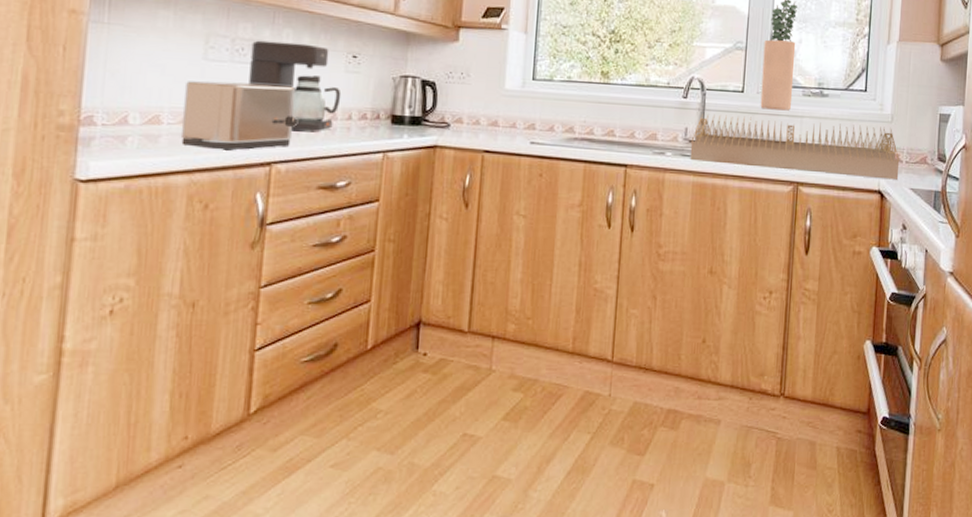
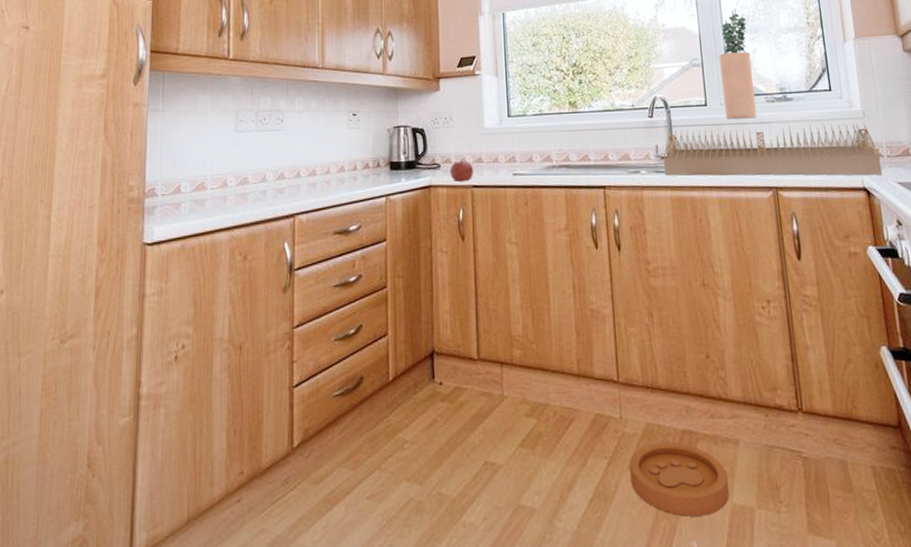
toaster: present [180,80,297,151] -> none [221,146,312,208]
coffee maker: present [249,40,342,133] -> none [271,108,347,185]
fruit: none [460,120,488,146] -> present [450,159,474,183]
pet bowl: none [611,420,705,489] -> present [629,442,729,517]

